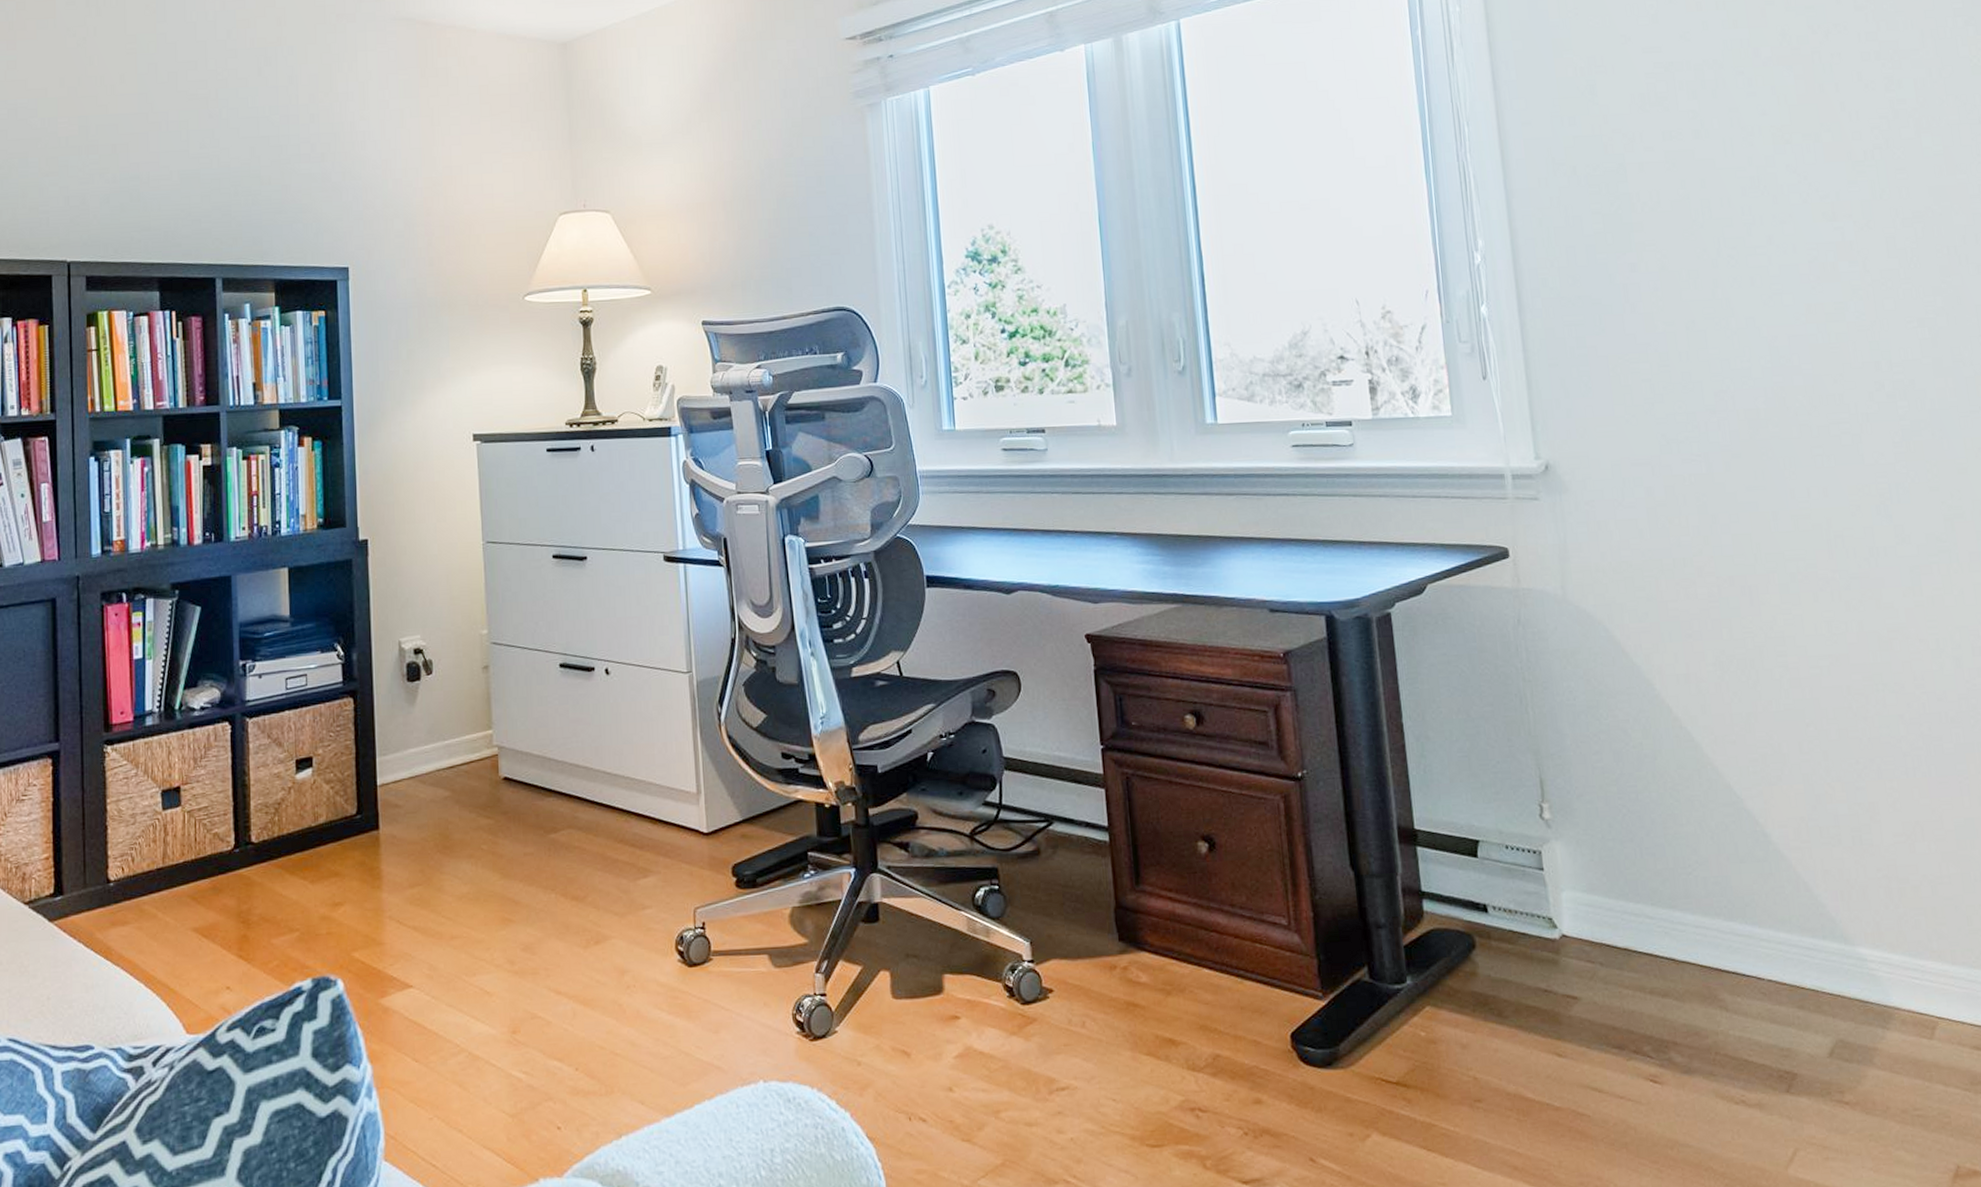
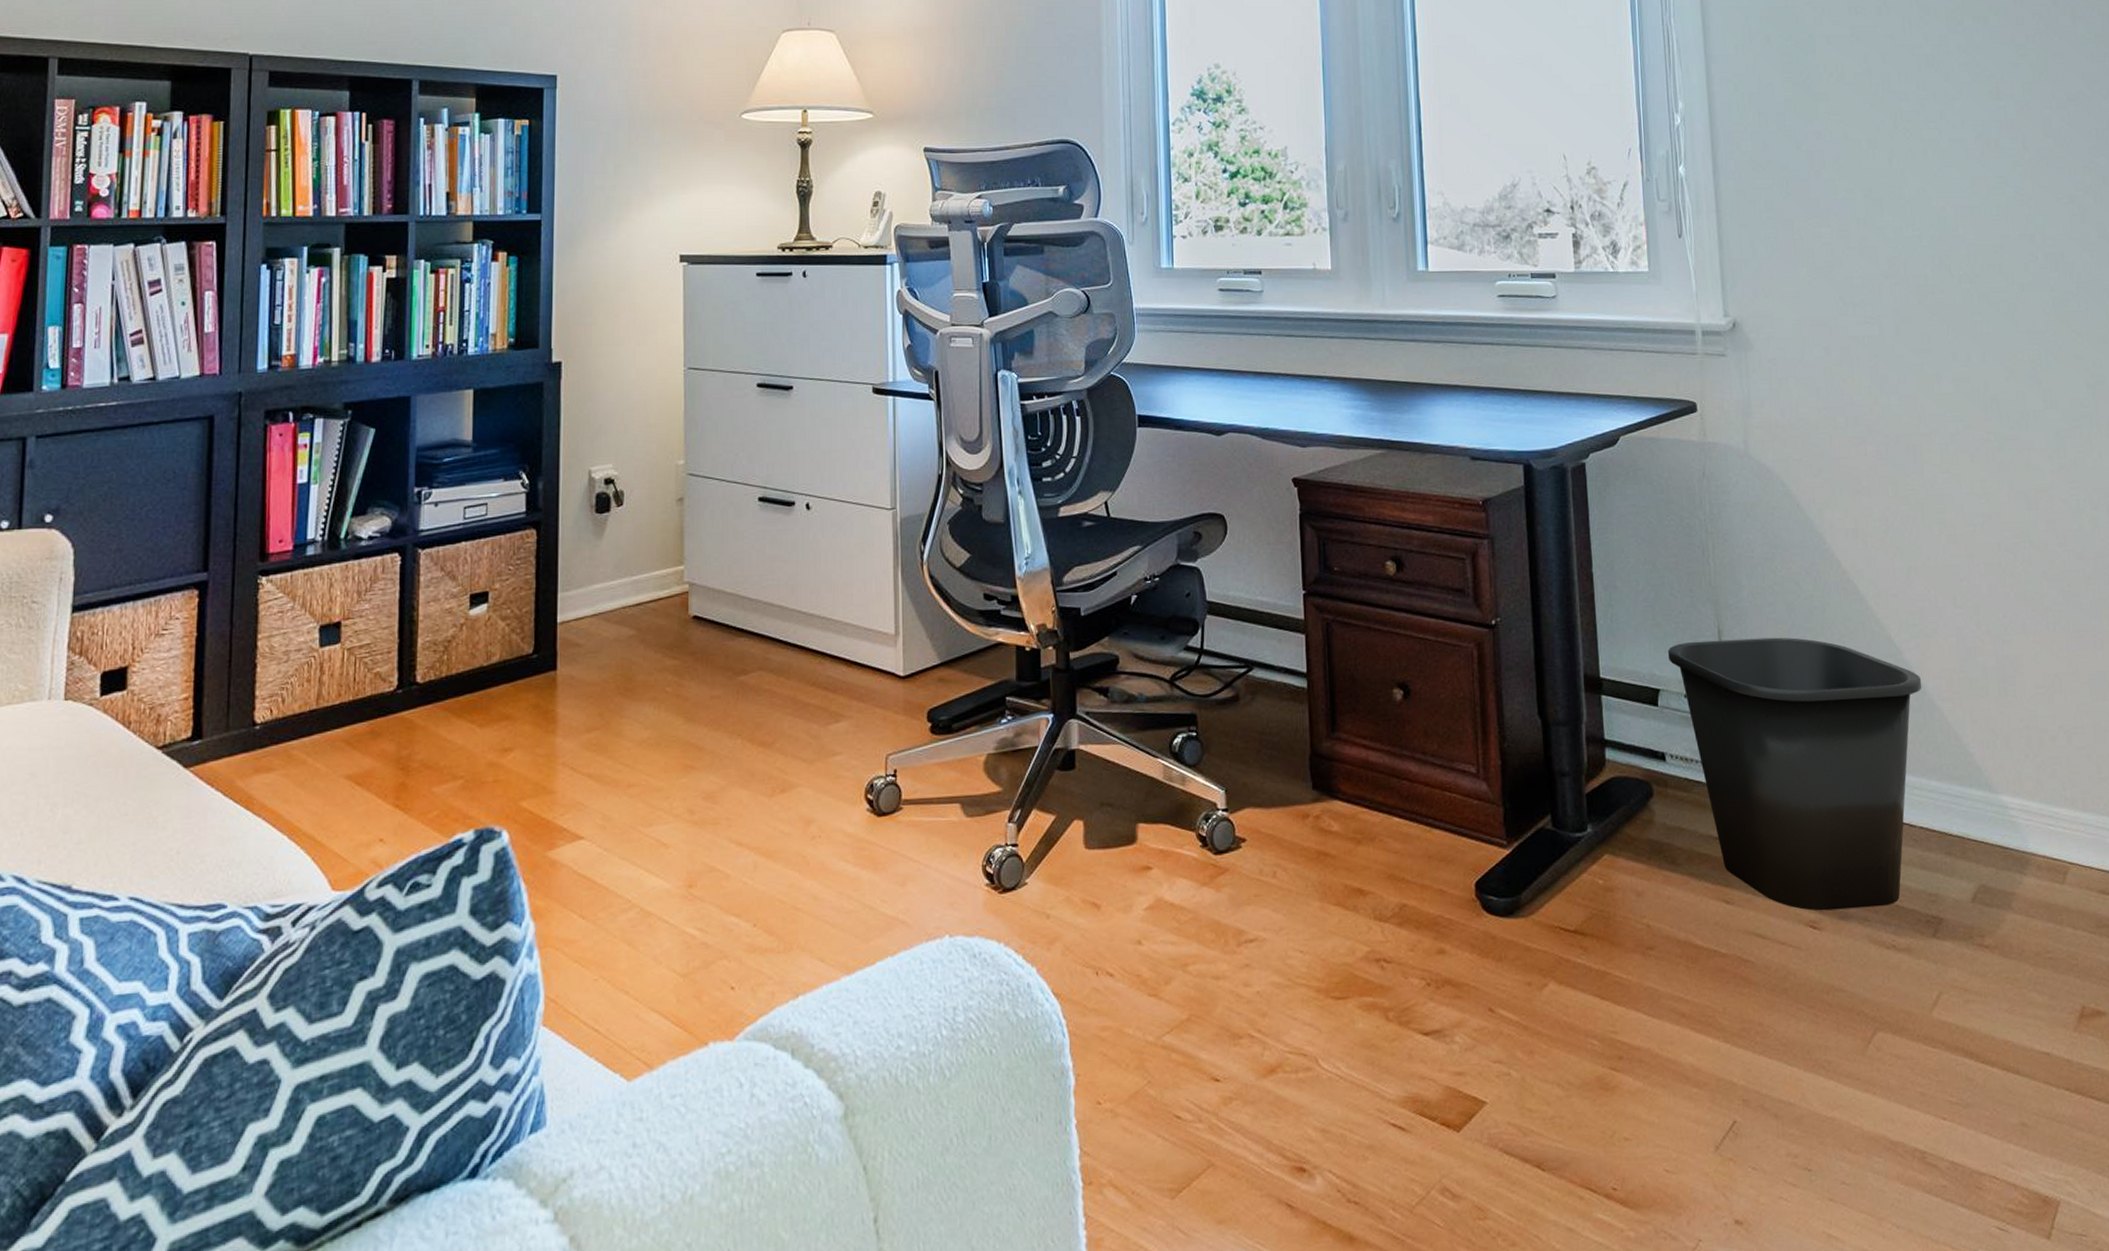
waste bin: none [1487,786,1767,1065] -> present [1668,637,1922,911]

